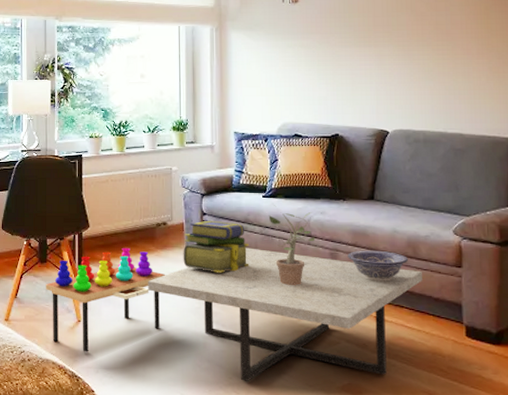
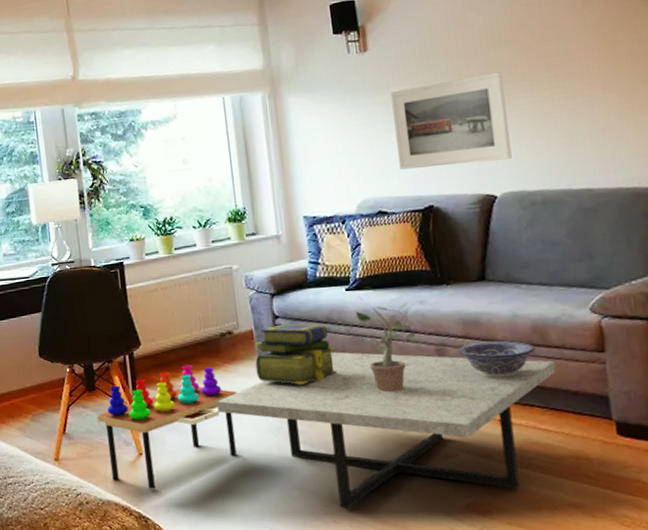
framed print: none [313,32,403,103] -> present [391,72,512,170]

